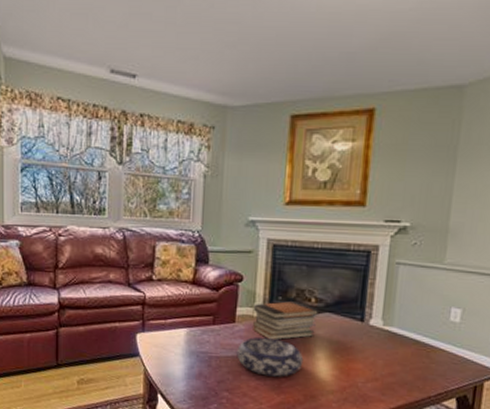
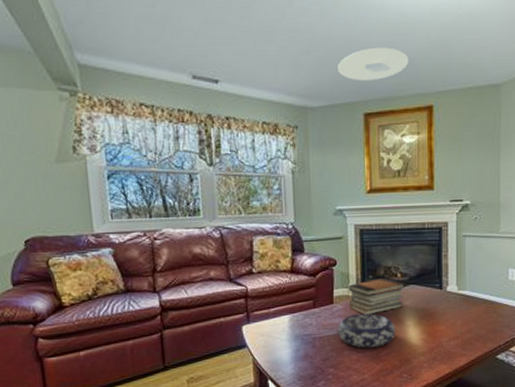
ceiling light: none [265,40,351,79] -> present [338,47,409,82]

